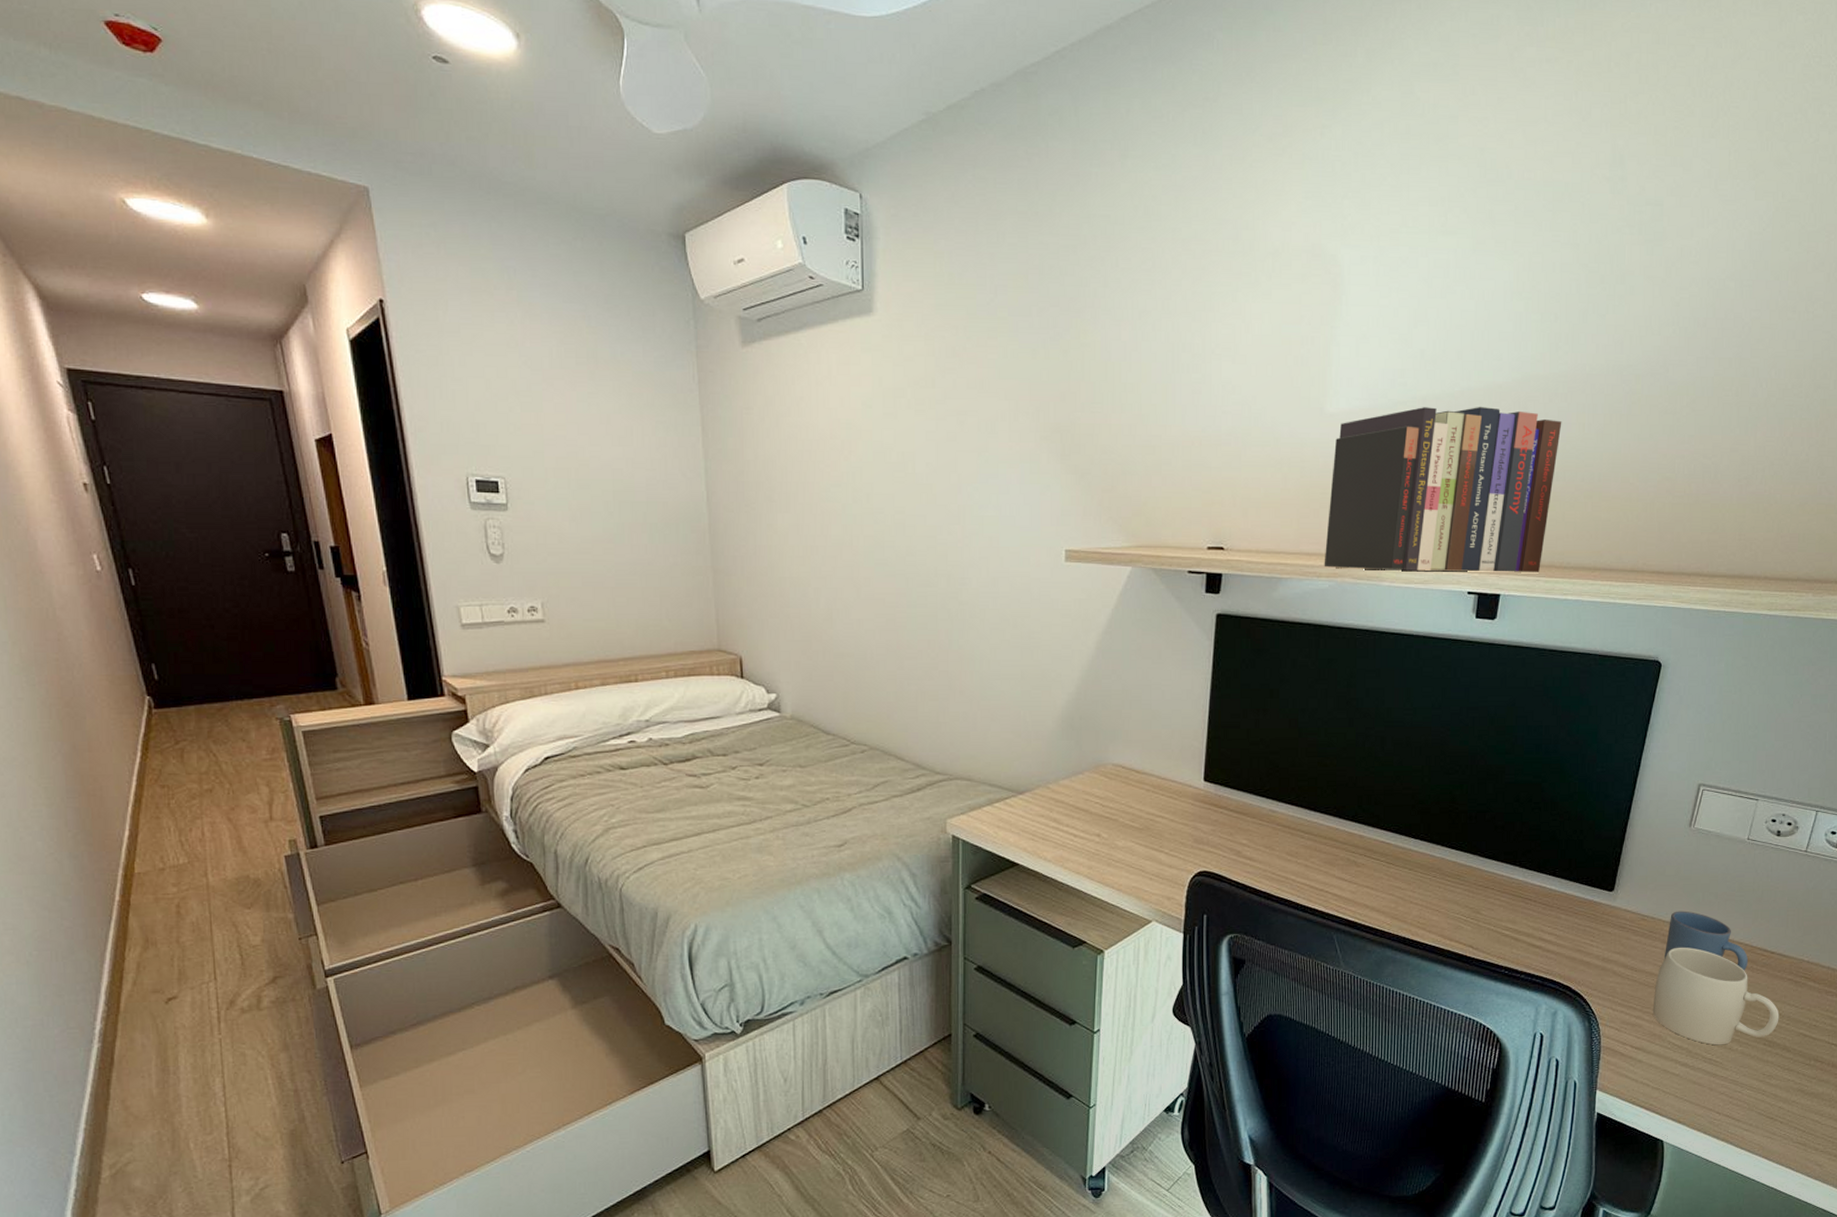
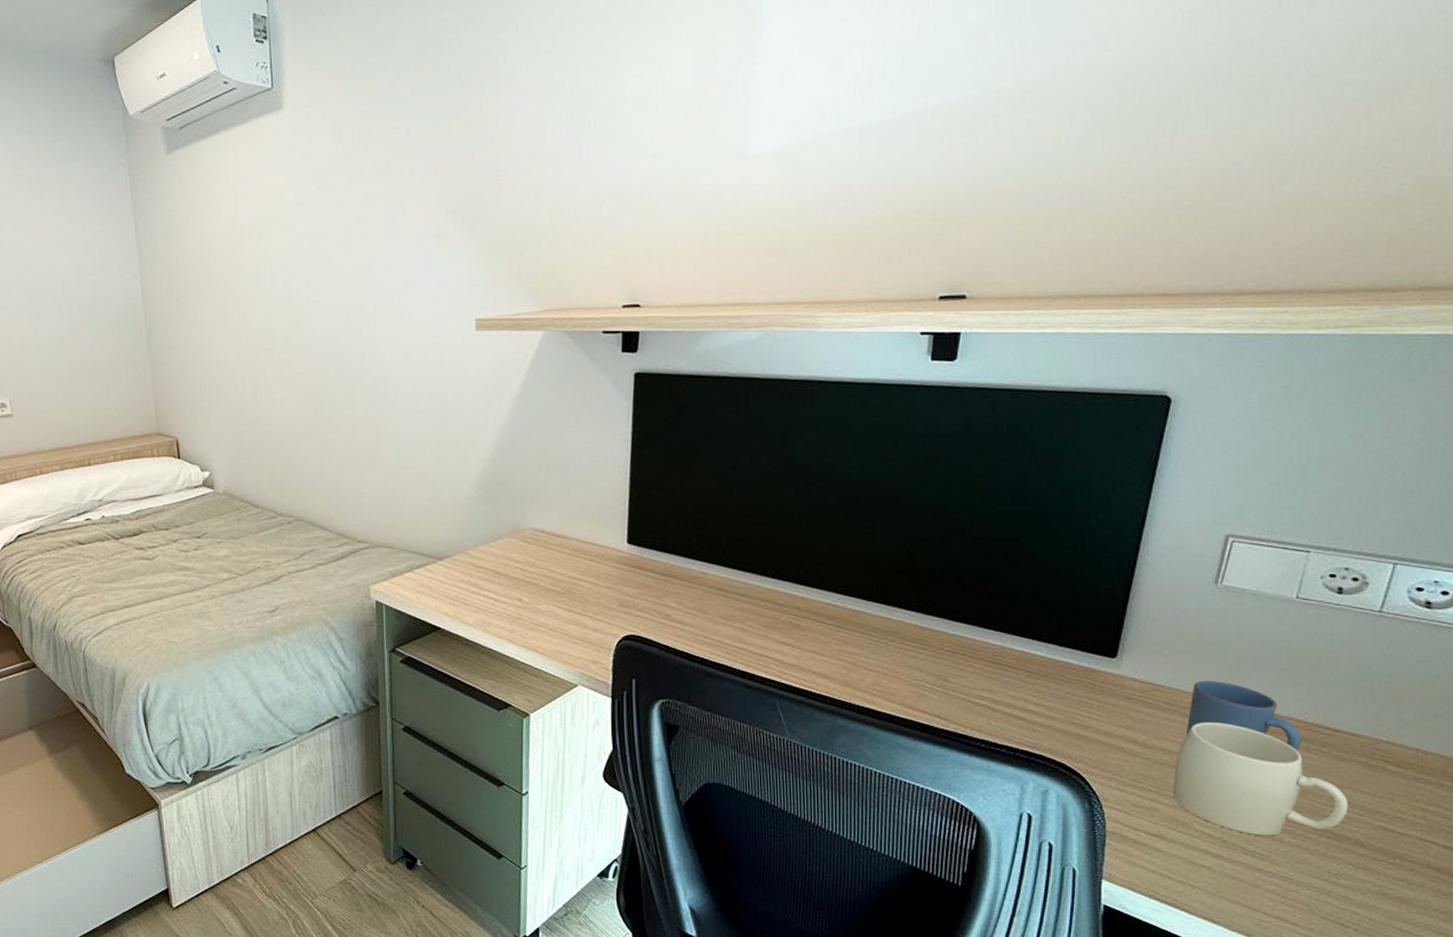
books: present [1324,406,1562,572] -> none [751,129,1031,318]

